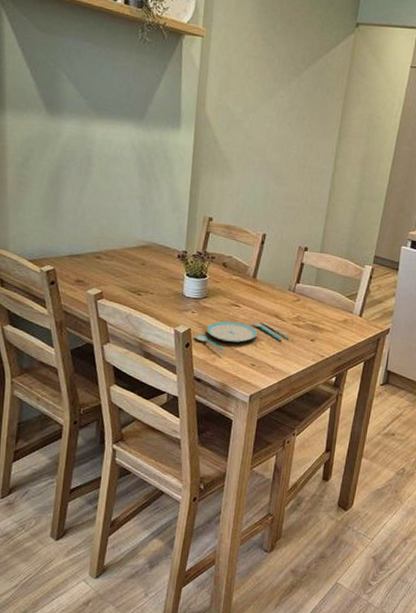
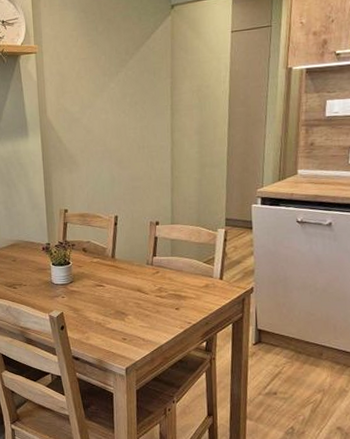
plate: present [194,320,289,351] -> none [67,296,155,329]

